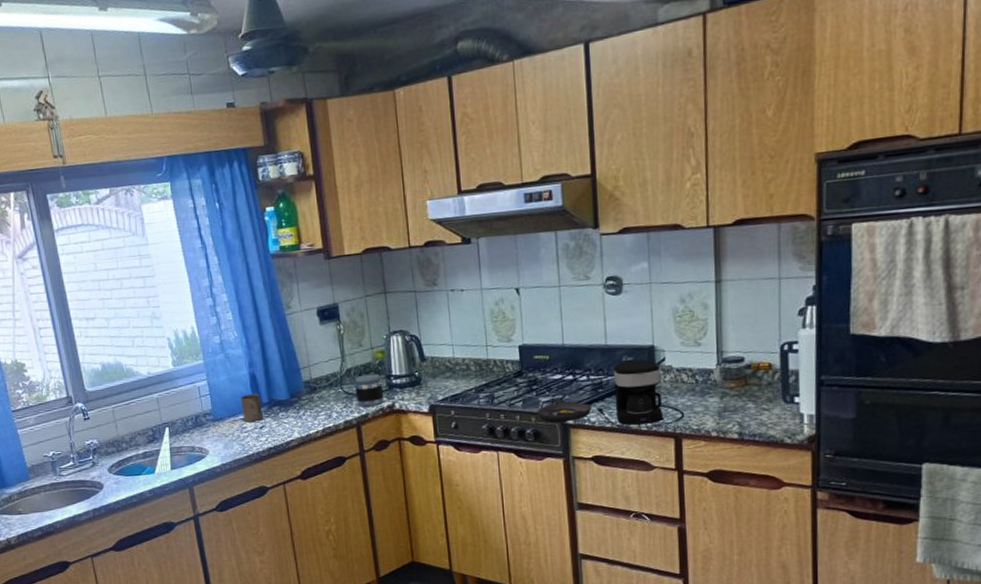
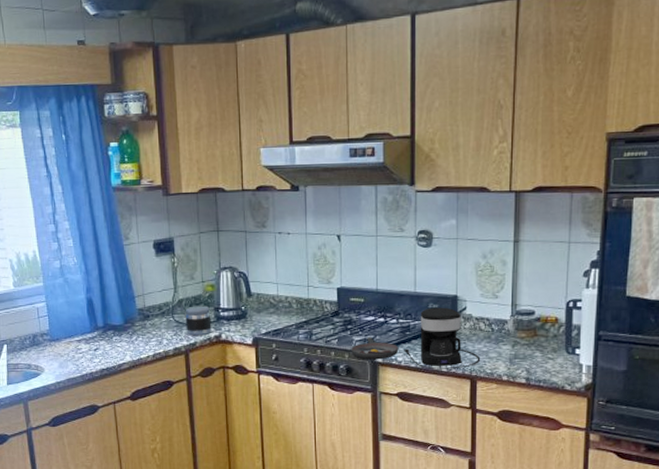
cup: present [240,394,264,423] -> none [76,318,98,344]

